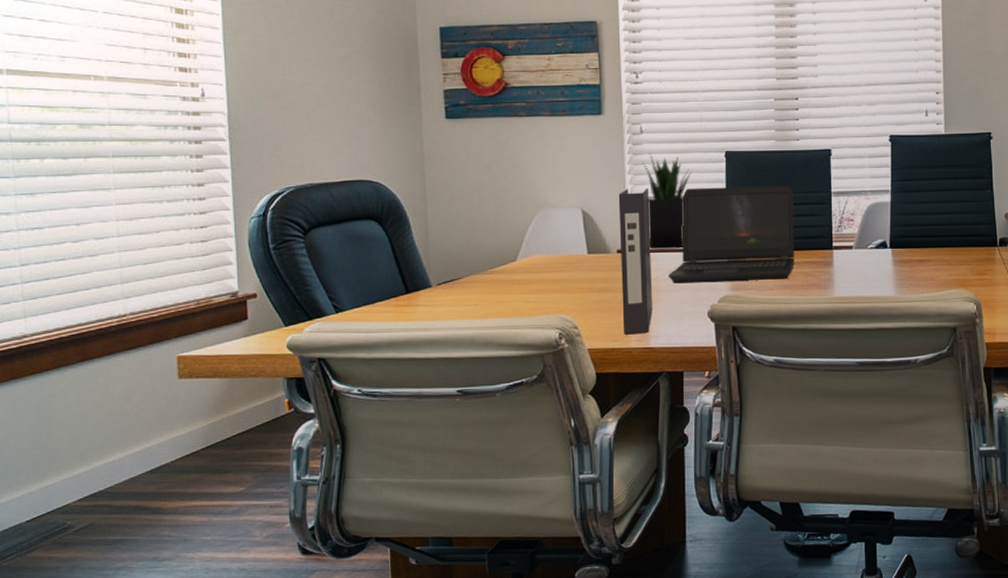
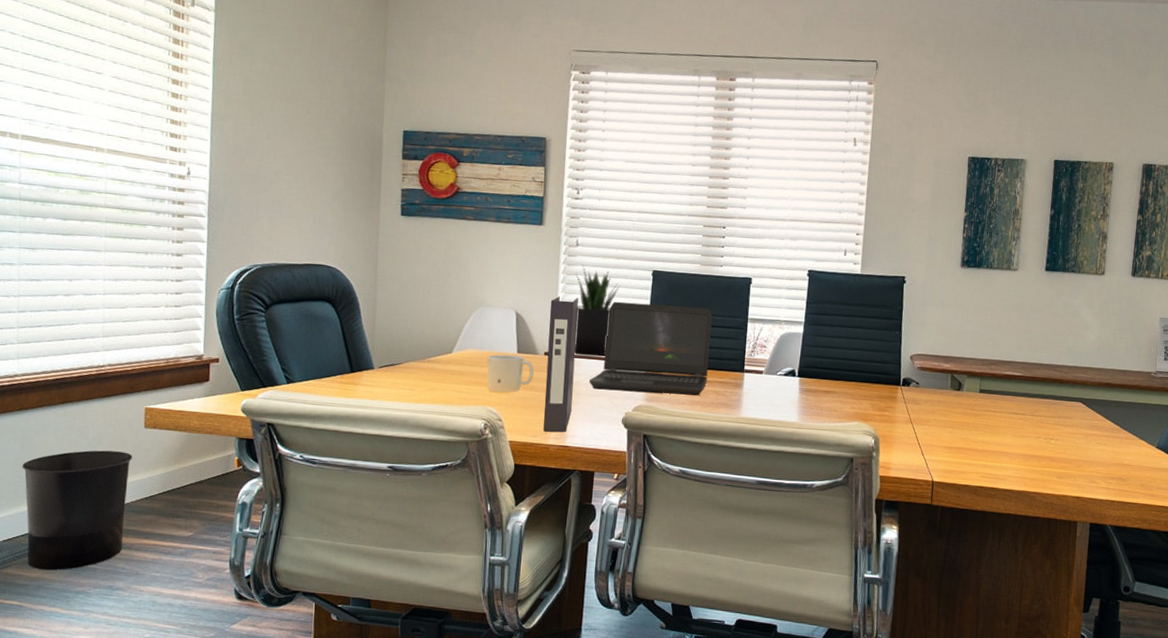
waste bin: none [41,407,168,549] -> present [22,450,133,570]
mug: none [555,256,608,299] -> present [486,354,534,394]

